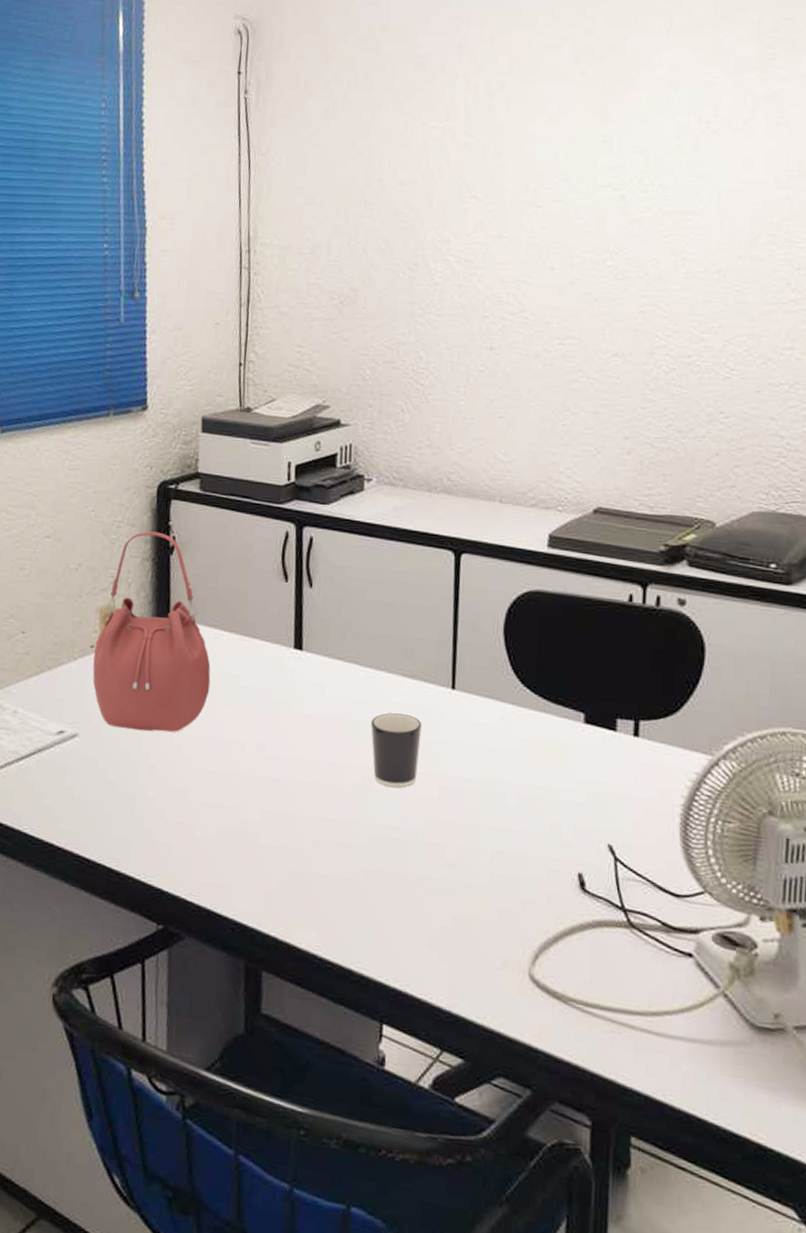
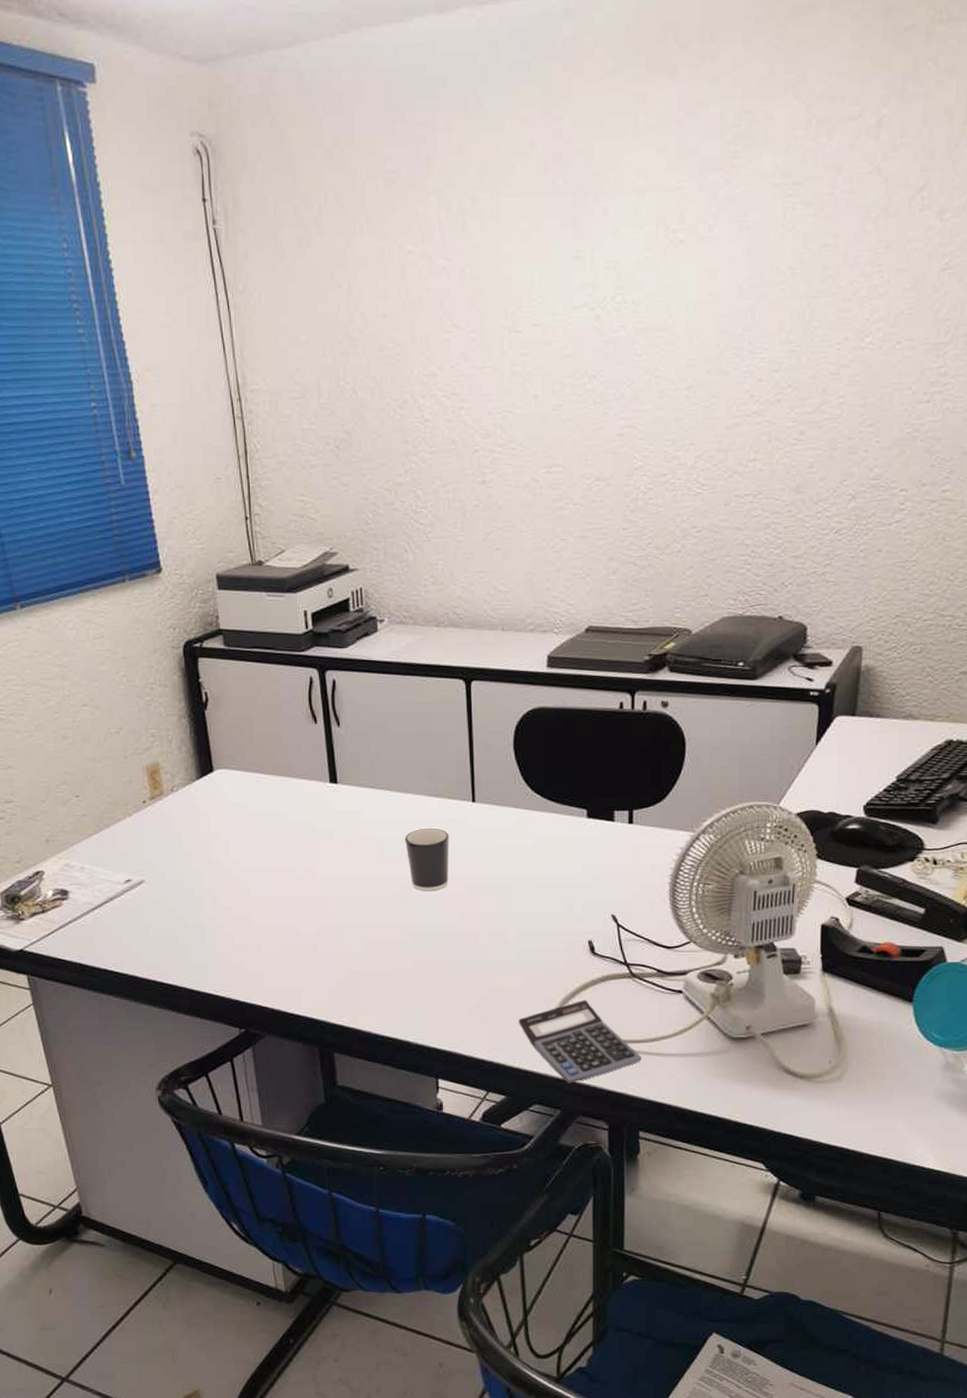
handbag: present [92,531,211,732] -> none [147,689,258,871]
calculator: none [486,948,638,1057] -> present [518,999,642,1084]

